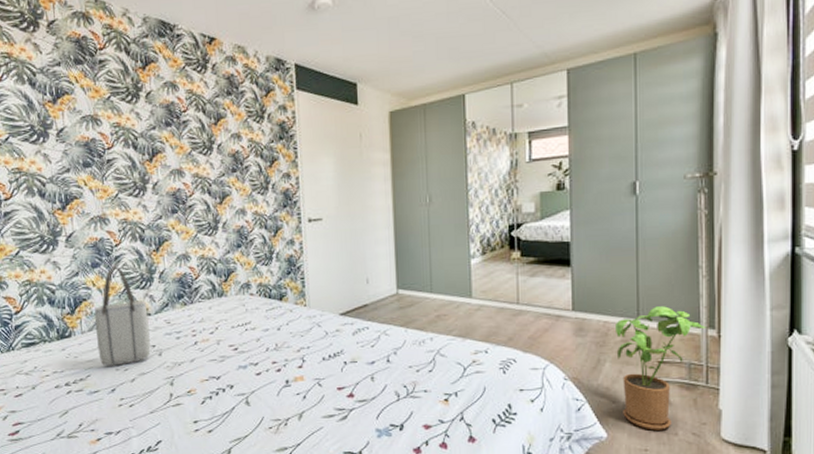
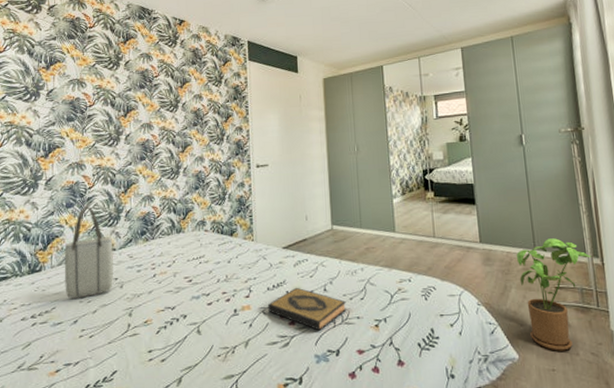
hardback book: none [324,357,413,404] -> present [268,287,347,331]

